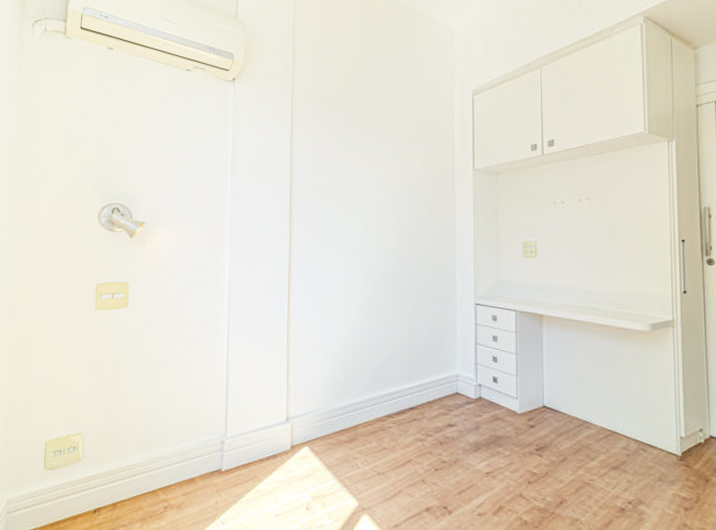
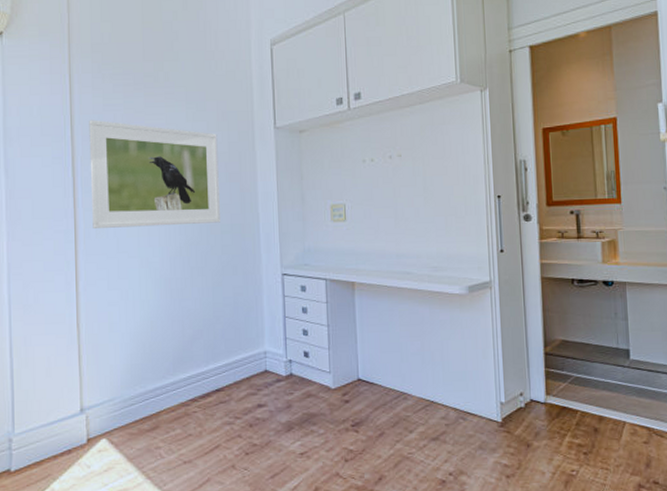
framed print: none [305,157,421,255] -> present [89,119,220,228]

